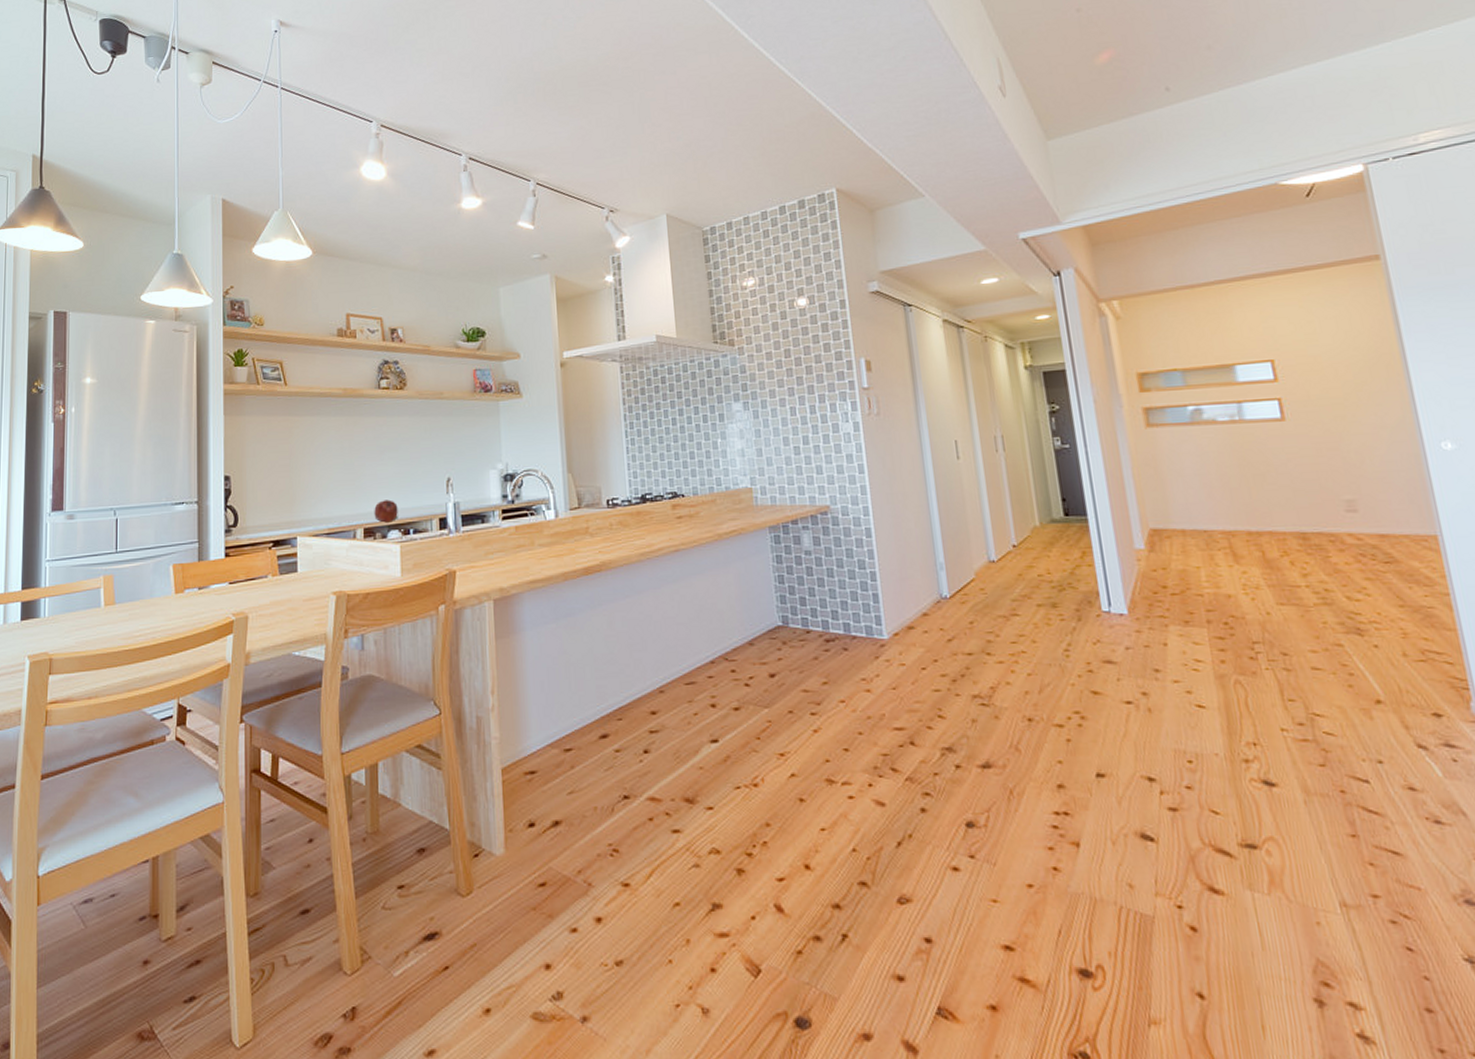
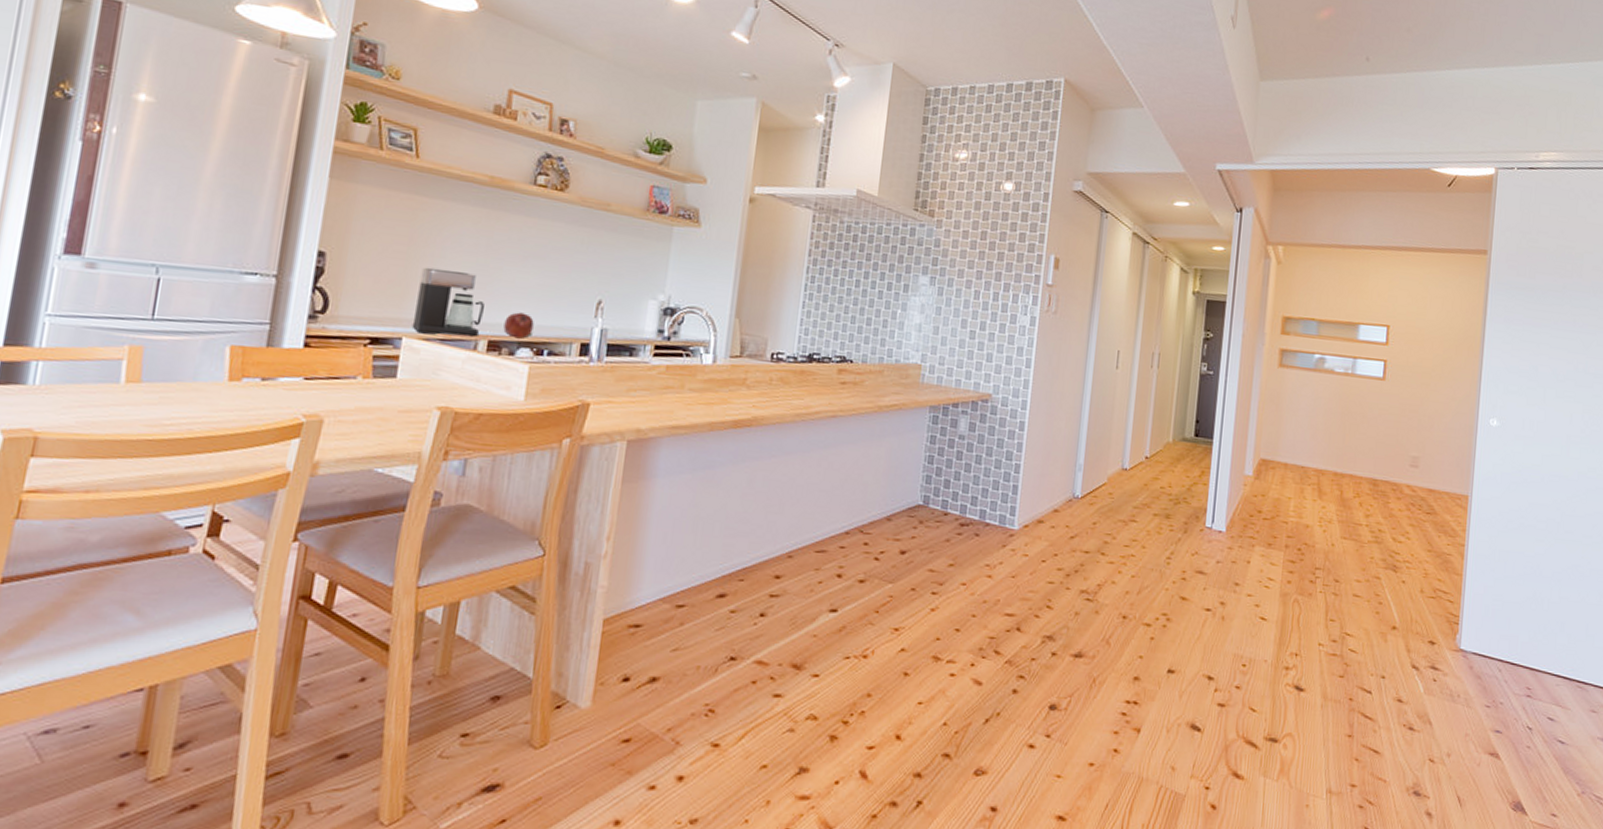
coffee maker: none [303,473,356,531] -> present [413,267,485,338]

